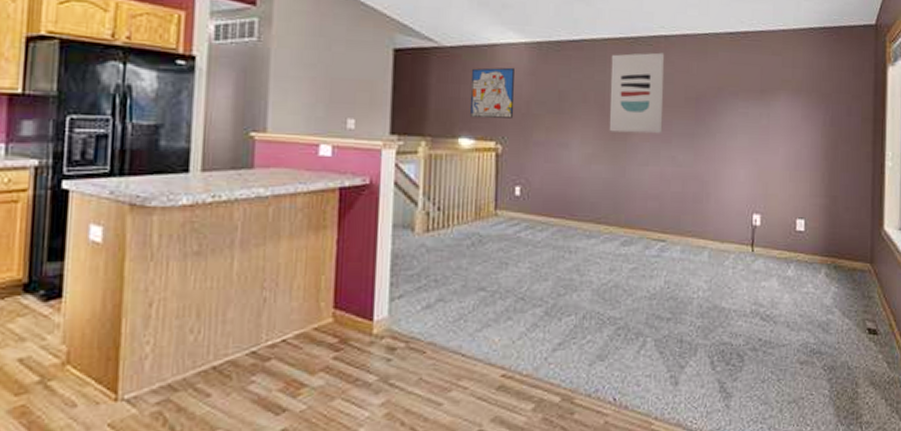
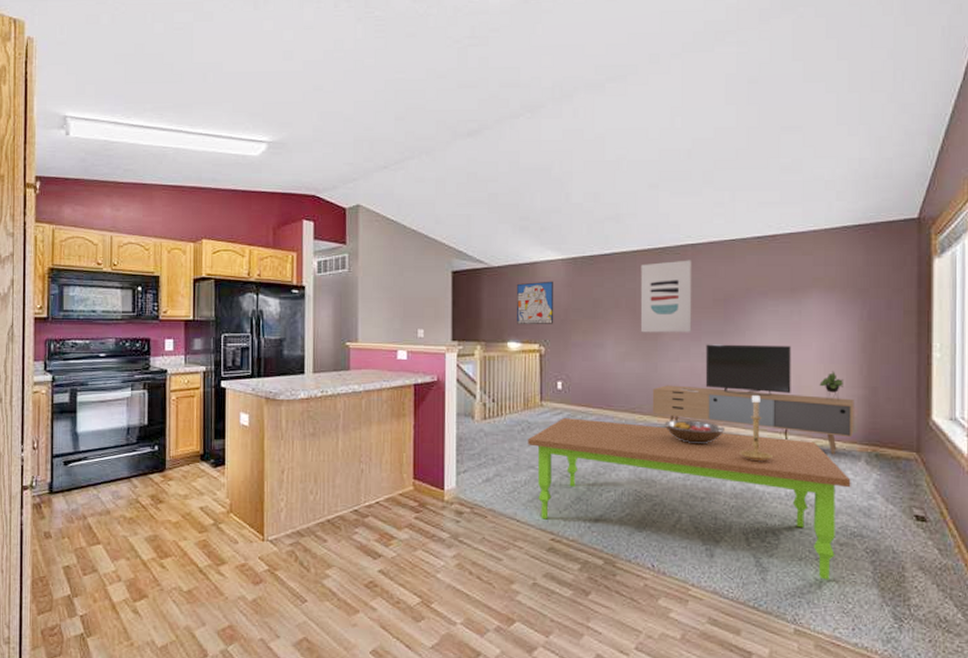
dining table: none [478,228,812,402] -> present [528,417,851,580]
media console: none [618,147,816,268] -> present [652,344,854,455]
fruit bowl: none [631,231,692,259] -> present [664,420,724,445]
candle holder: none [707,204,739,277] -> present [739,396,773,462]

